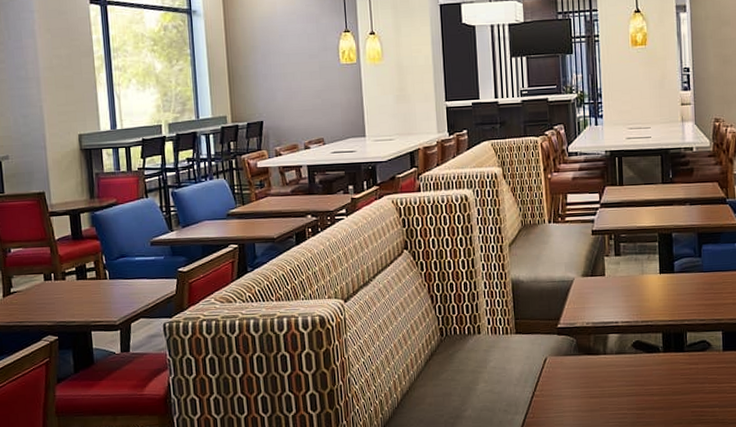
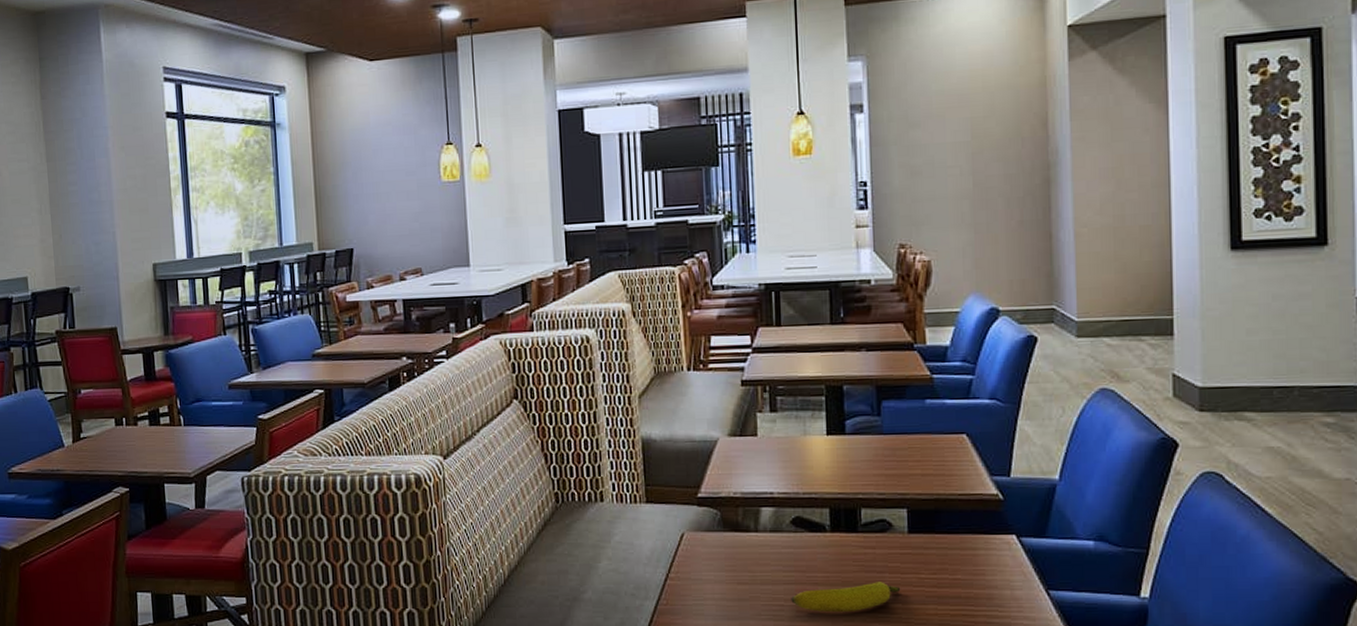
banana: none [633,391,718,418] -> present [791,582,901,613]

